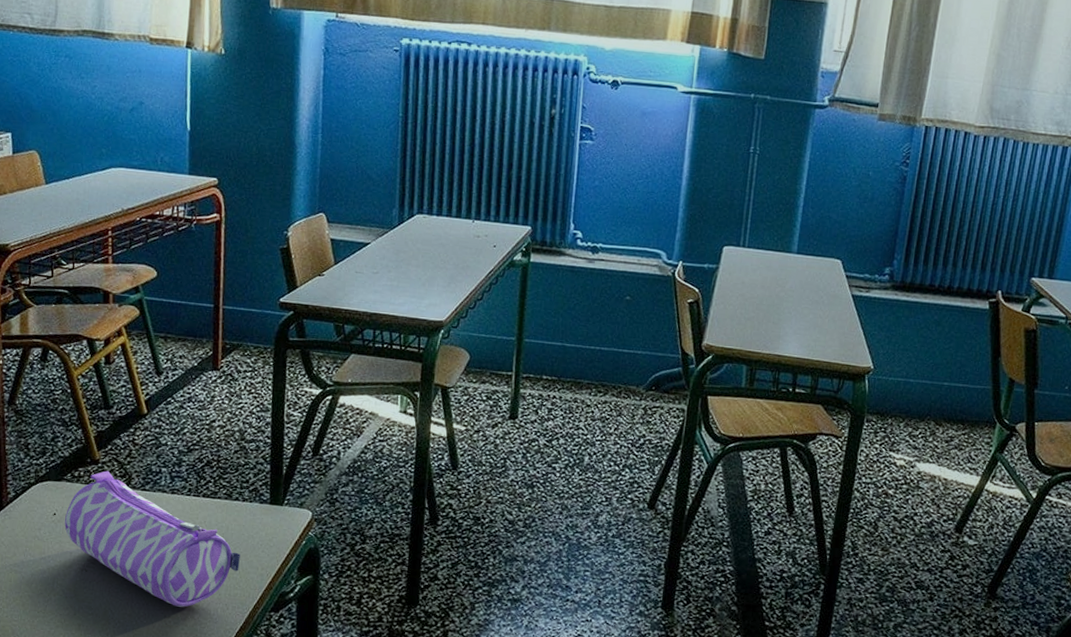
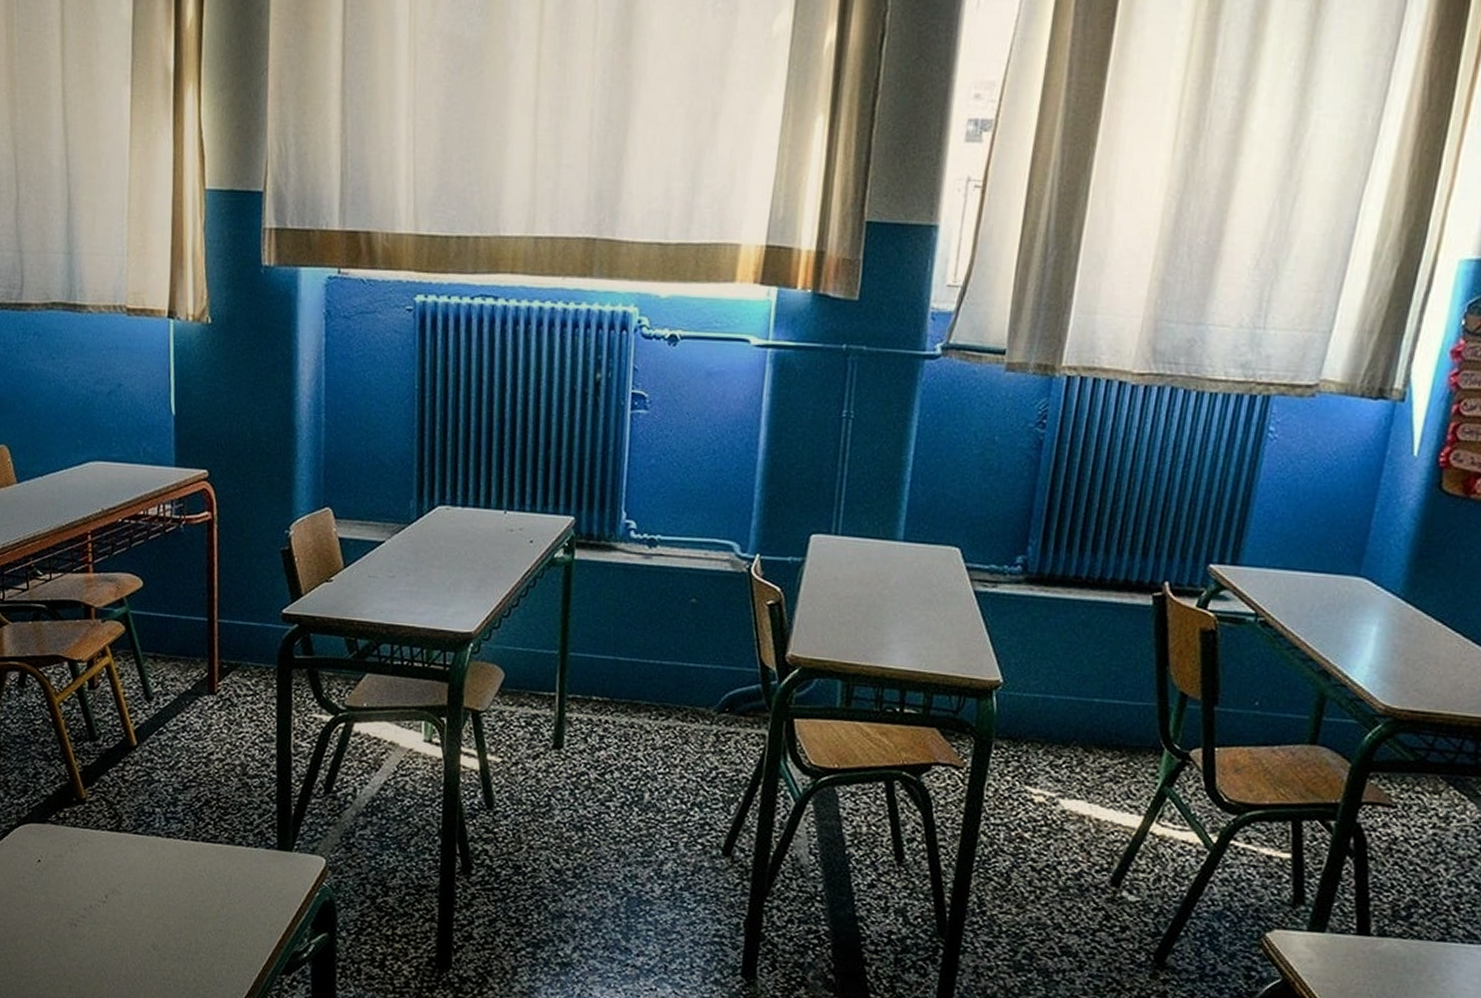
pencil case: present [64,471,240,608] -> none [50,811,246,968]

